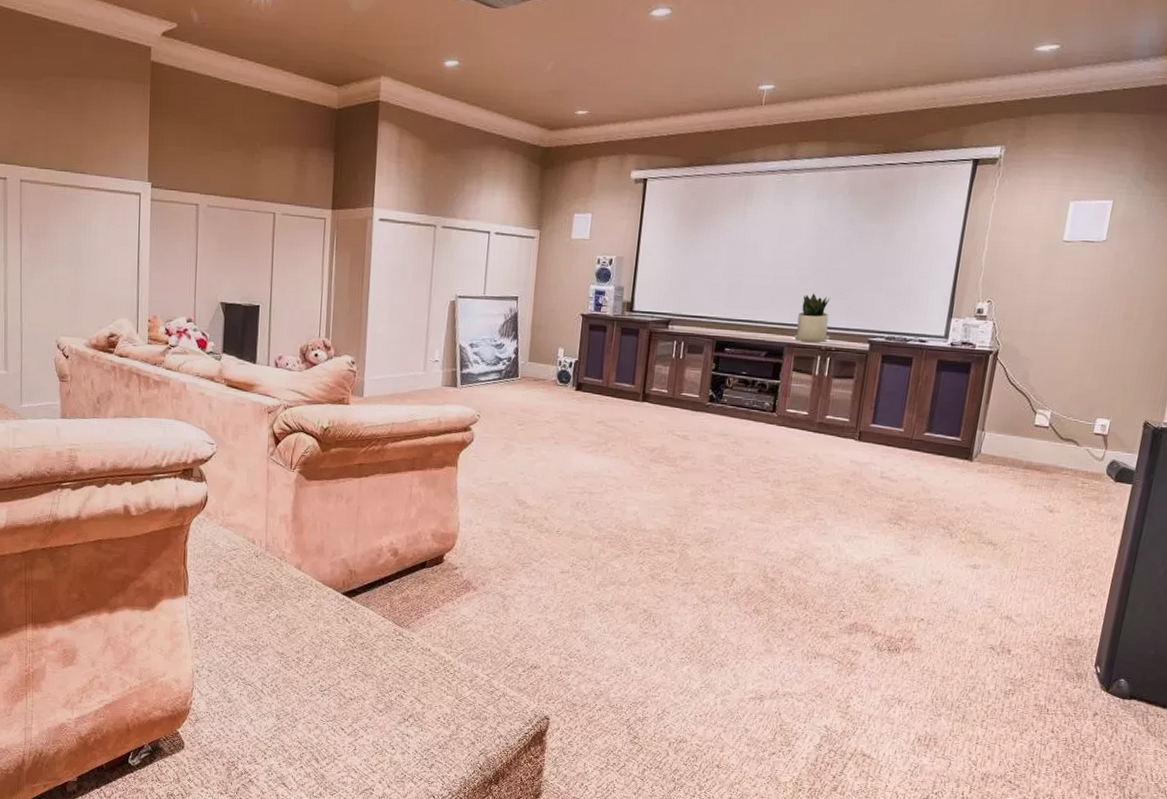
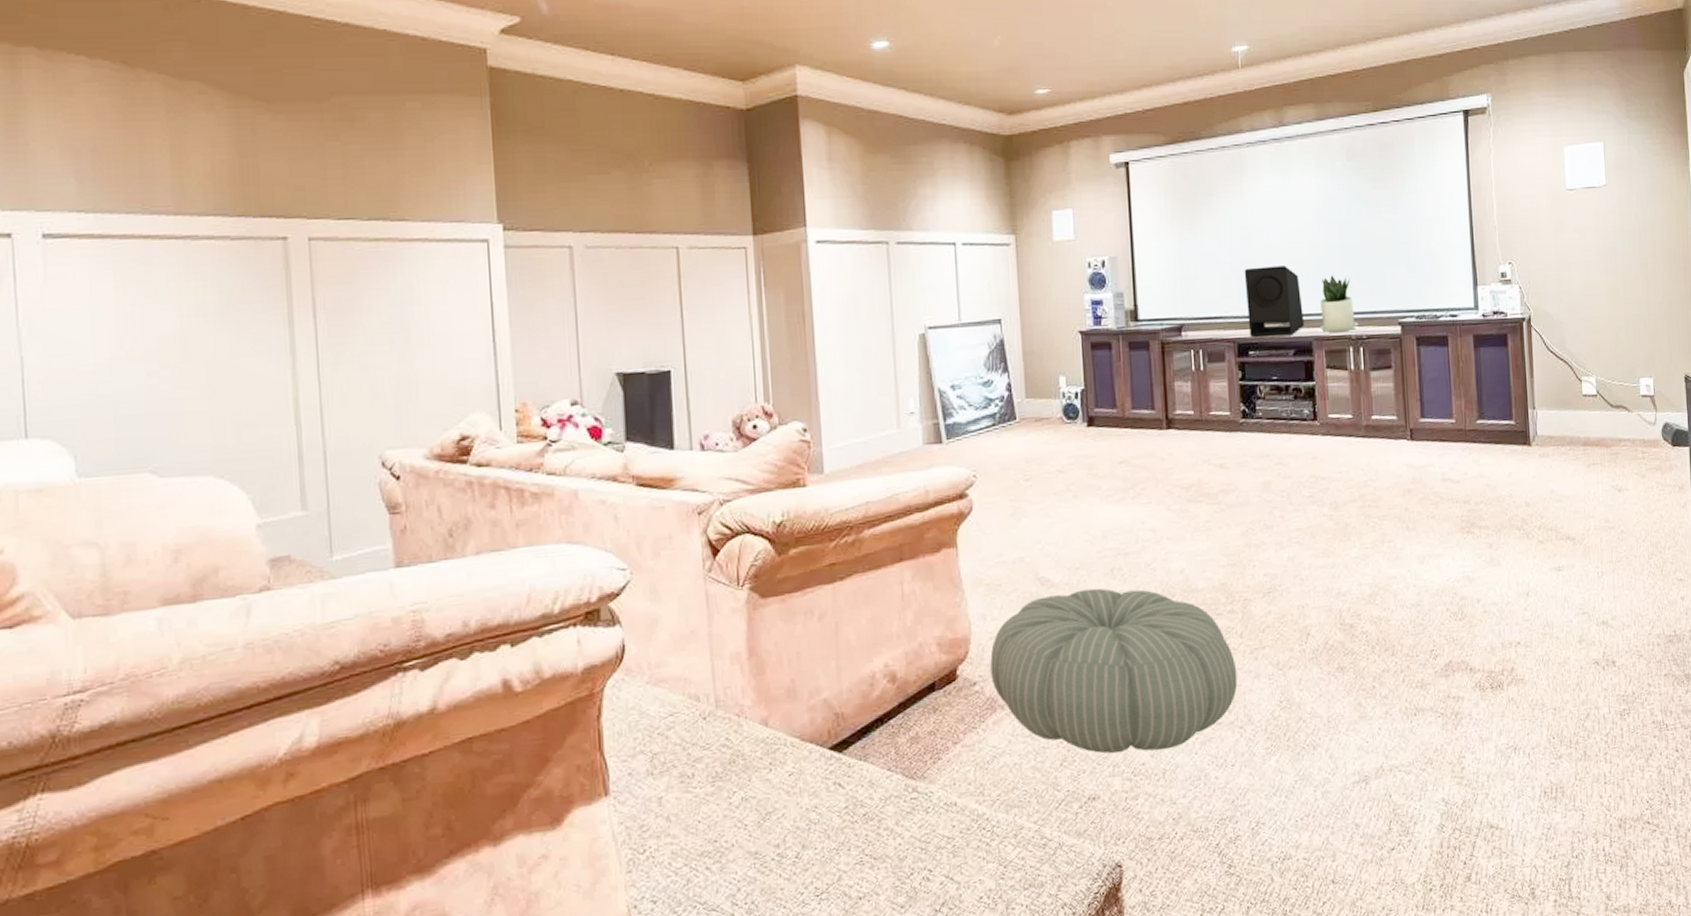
pouf: none [469,514,668,644] -> present [990,588,1238,754]
speaker: none [728,279,783,340] -> present [1244,265,1304,337]

